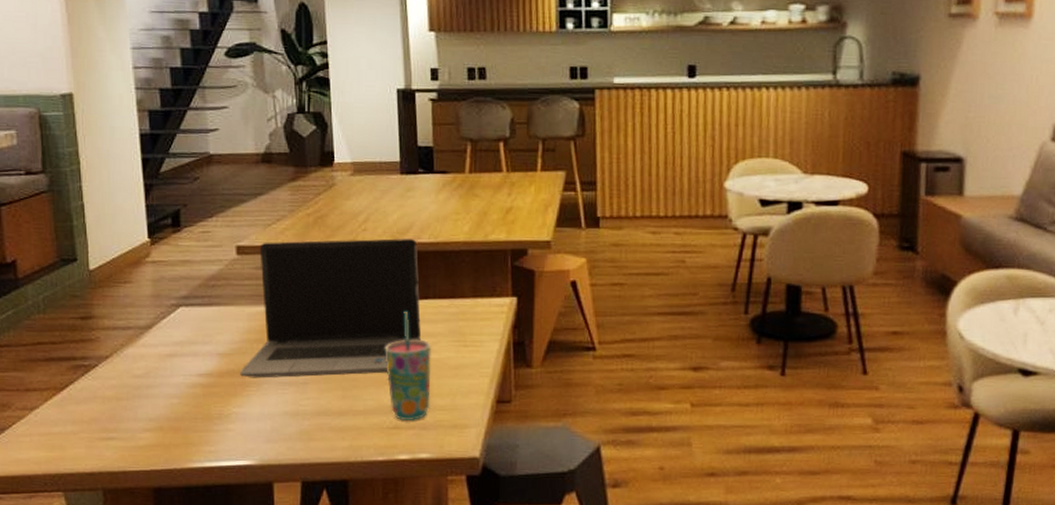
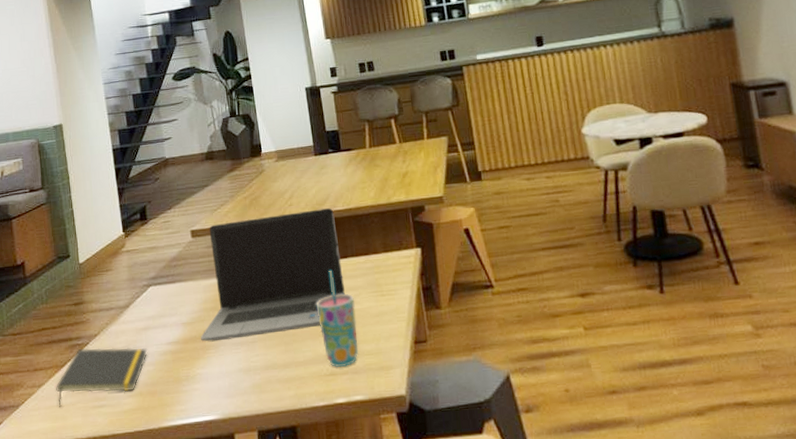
notepad: none [53,370,173,435] -> present [56,347,148,407]

